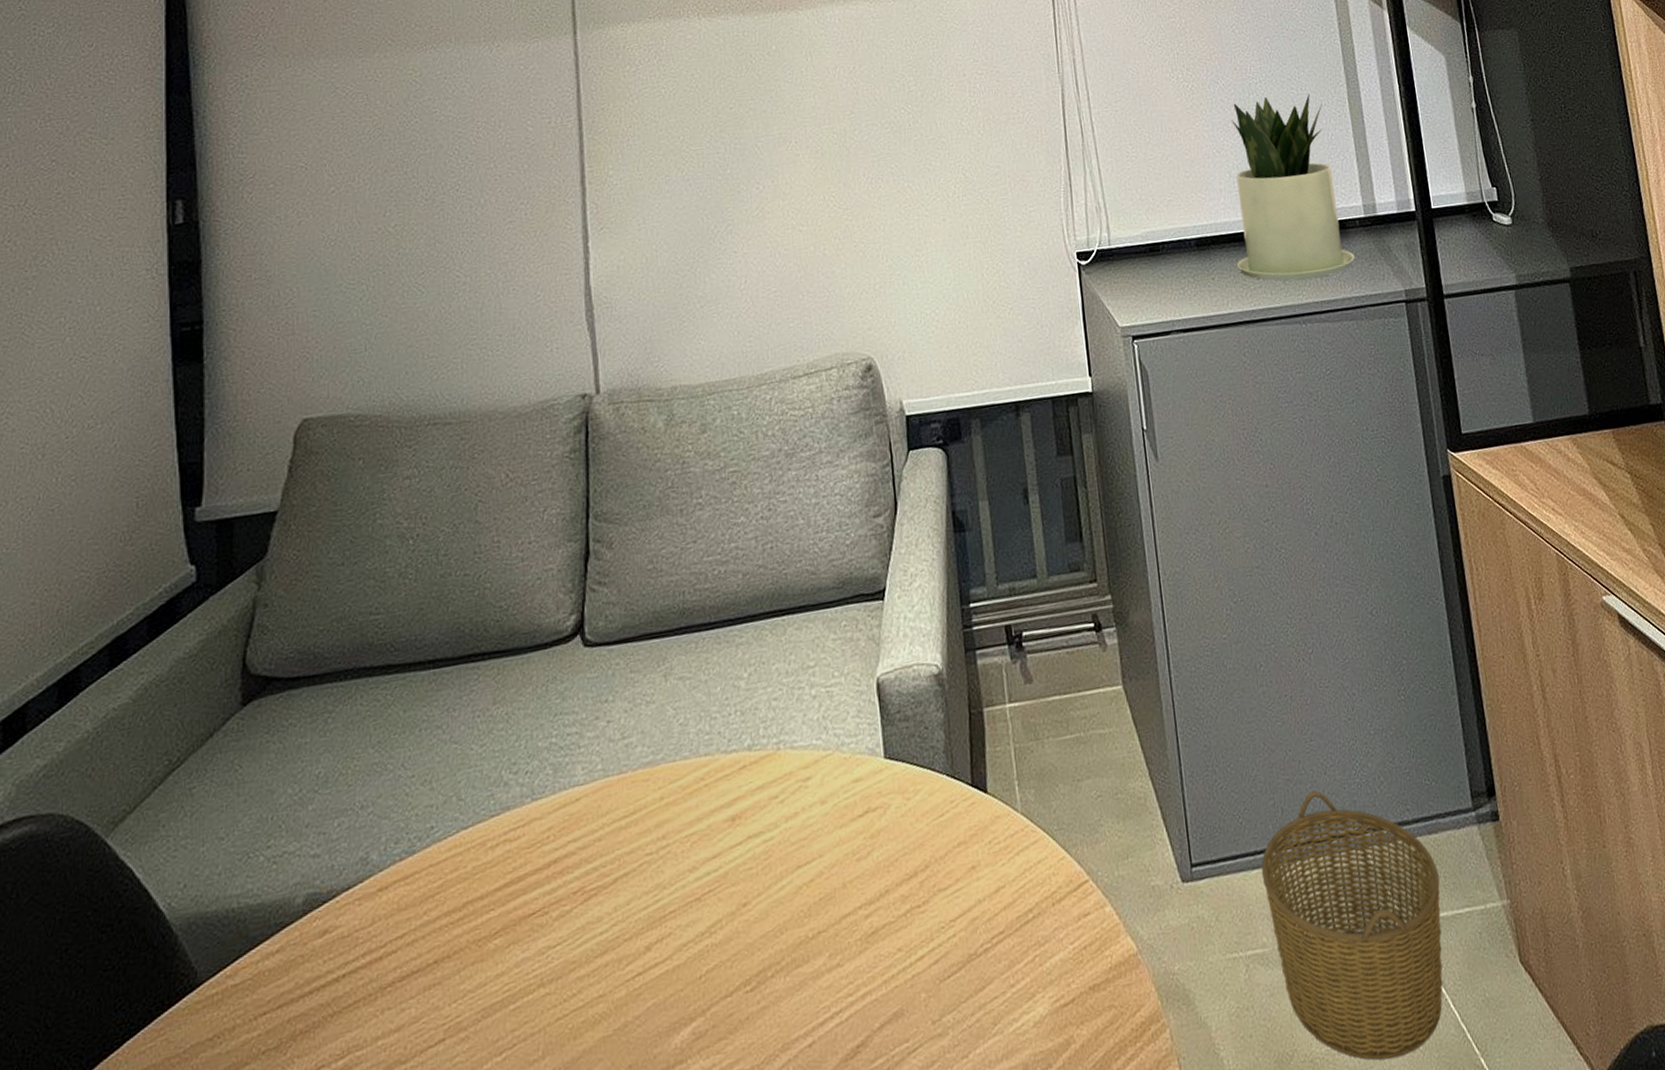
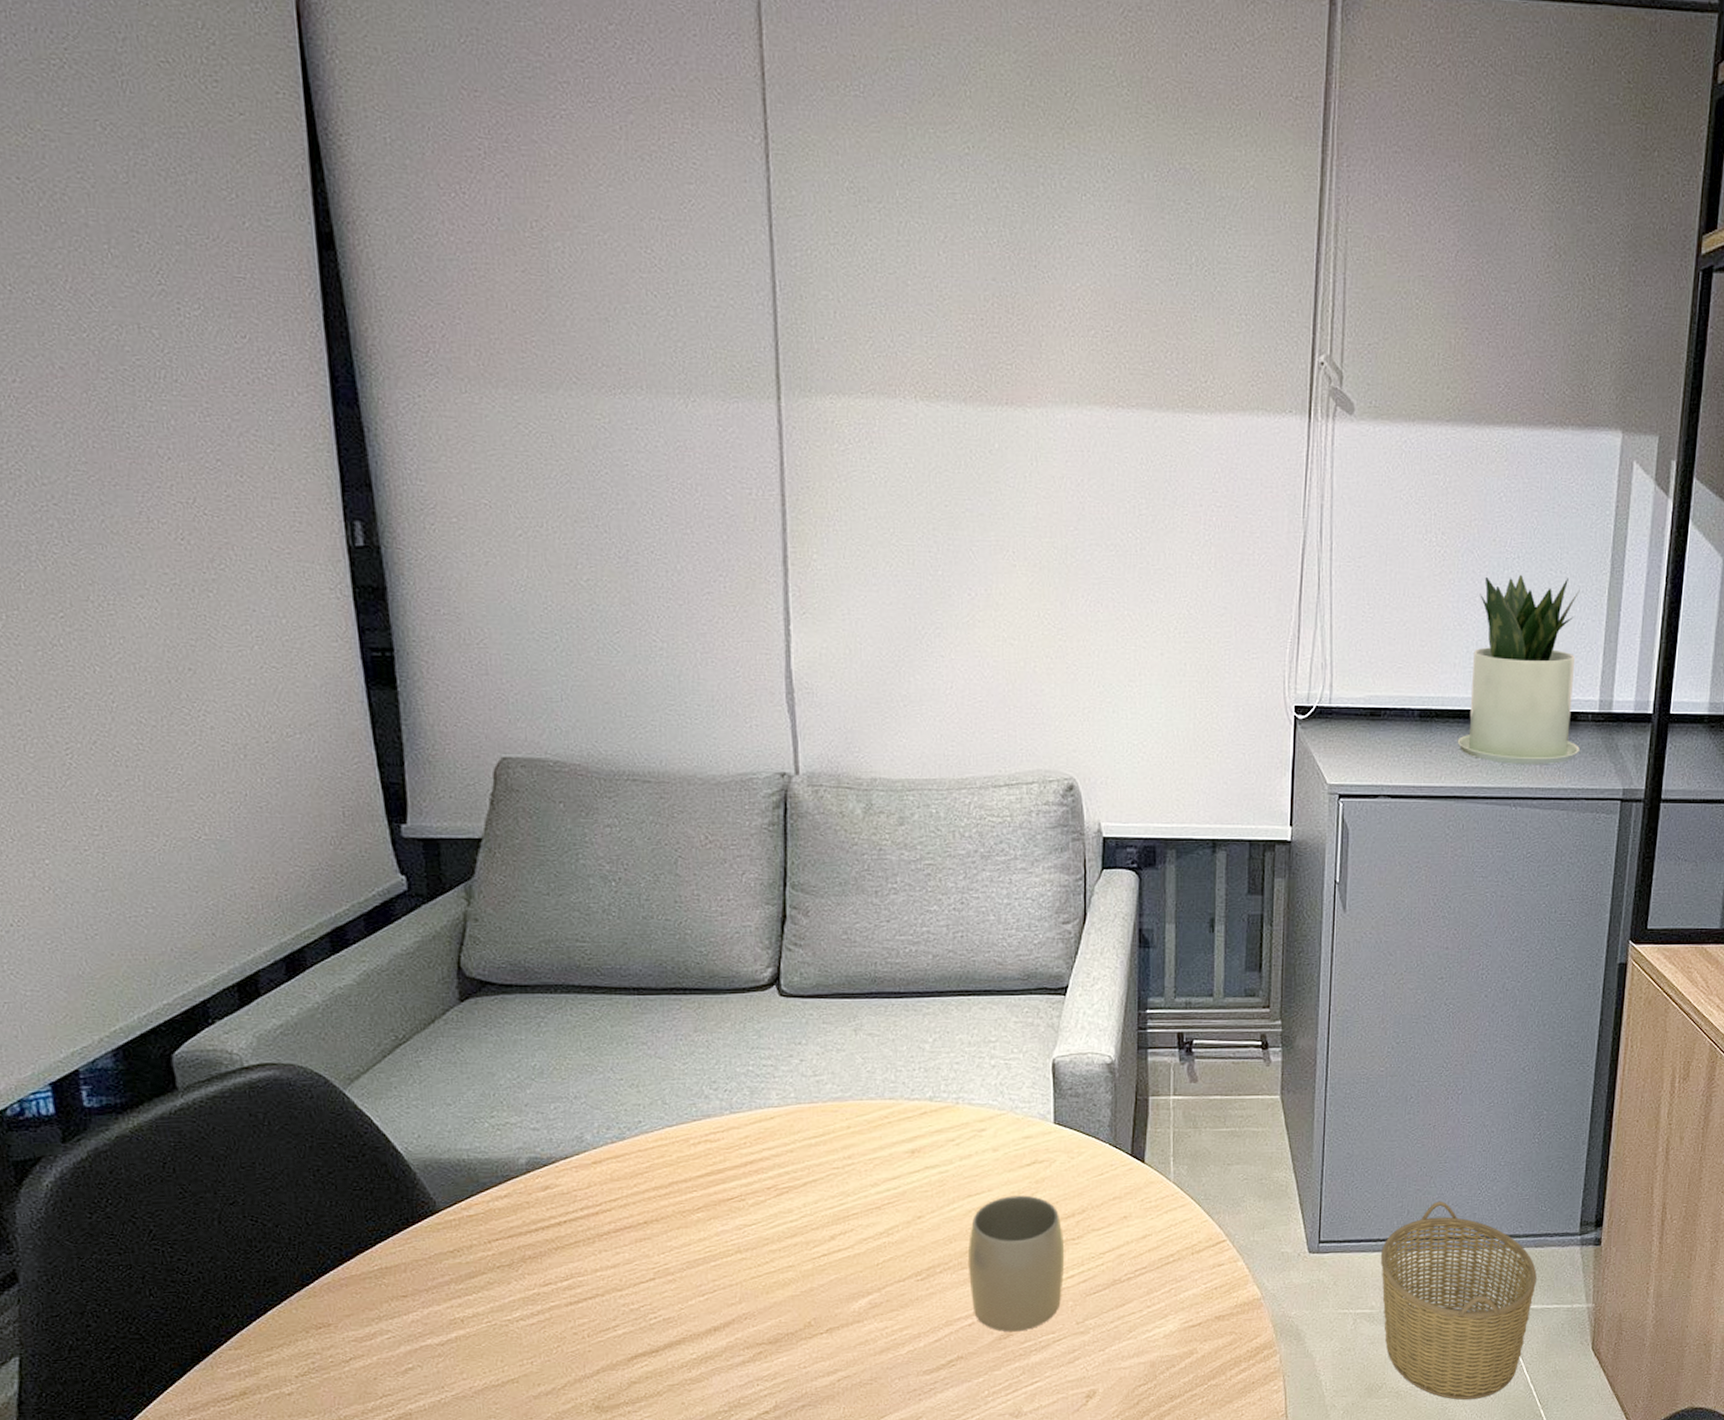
mug: none [801,855,913,1049] -> present [967,1195,1065,1332]

